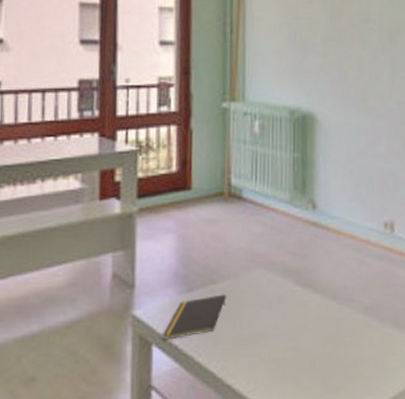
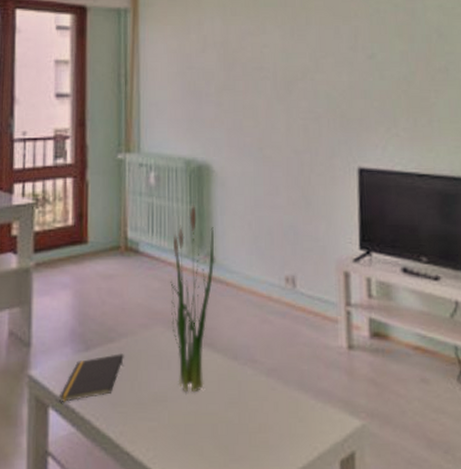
plant: none [272,151,317,329] -> present [170,202,215,391]

